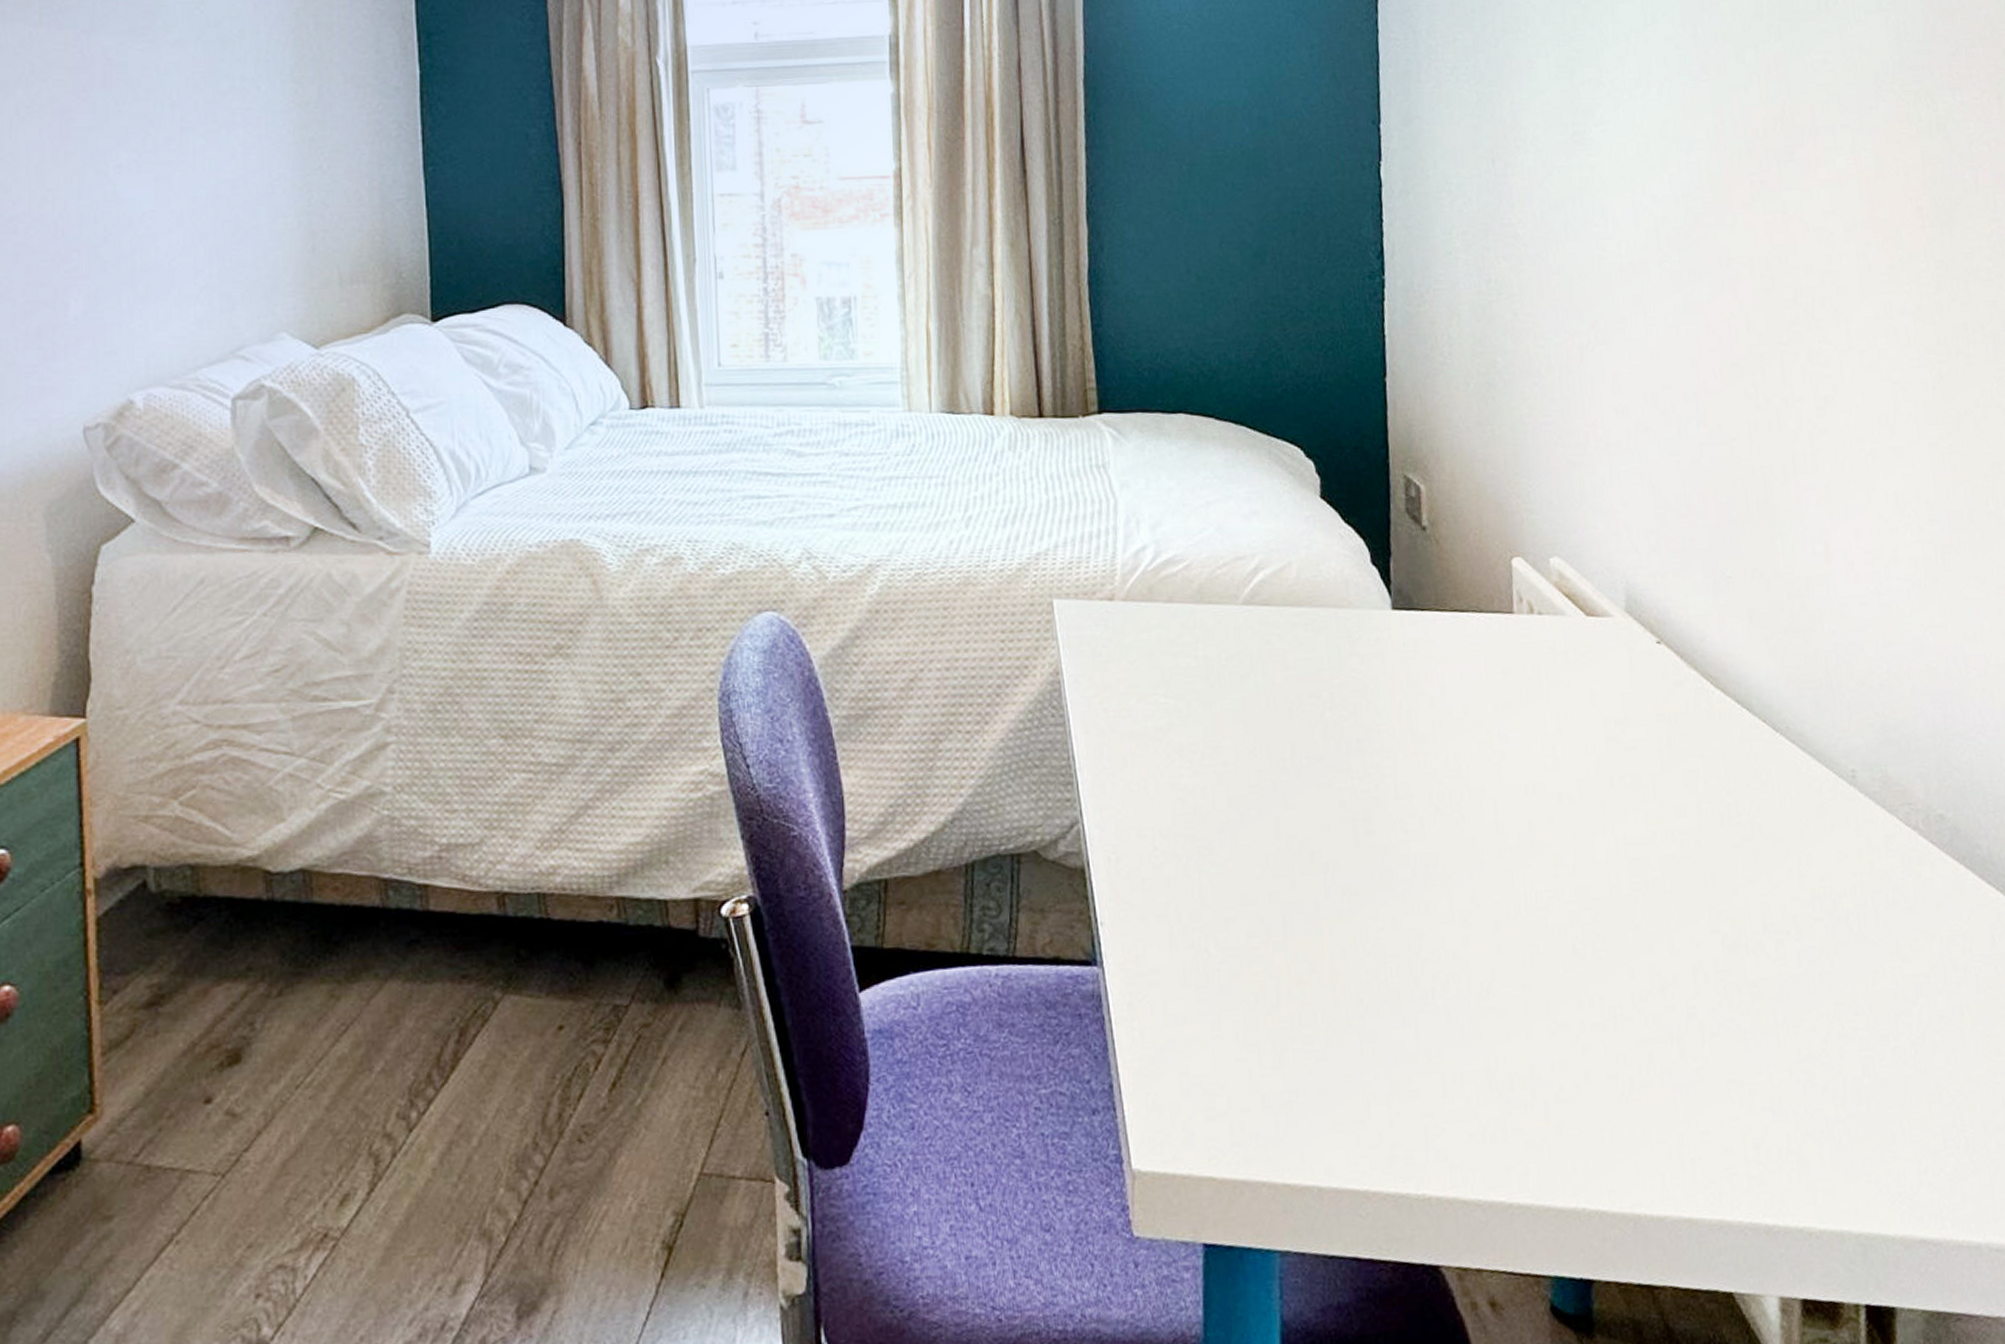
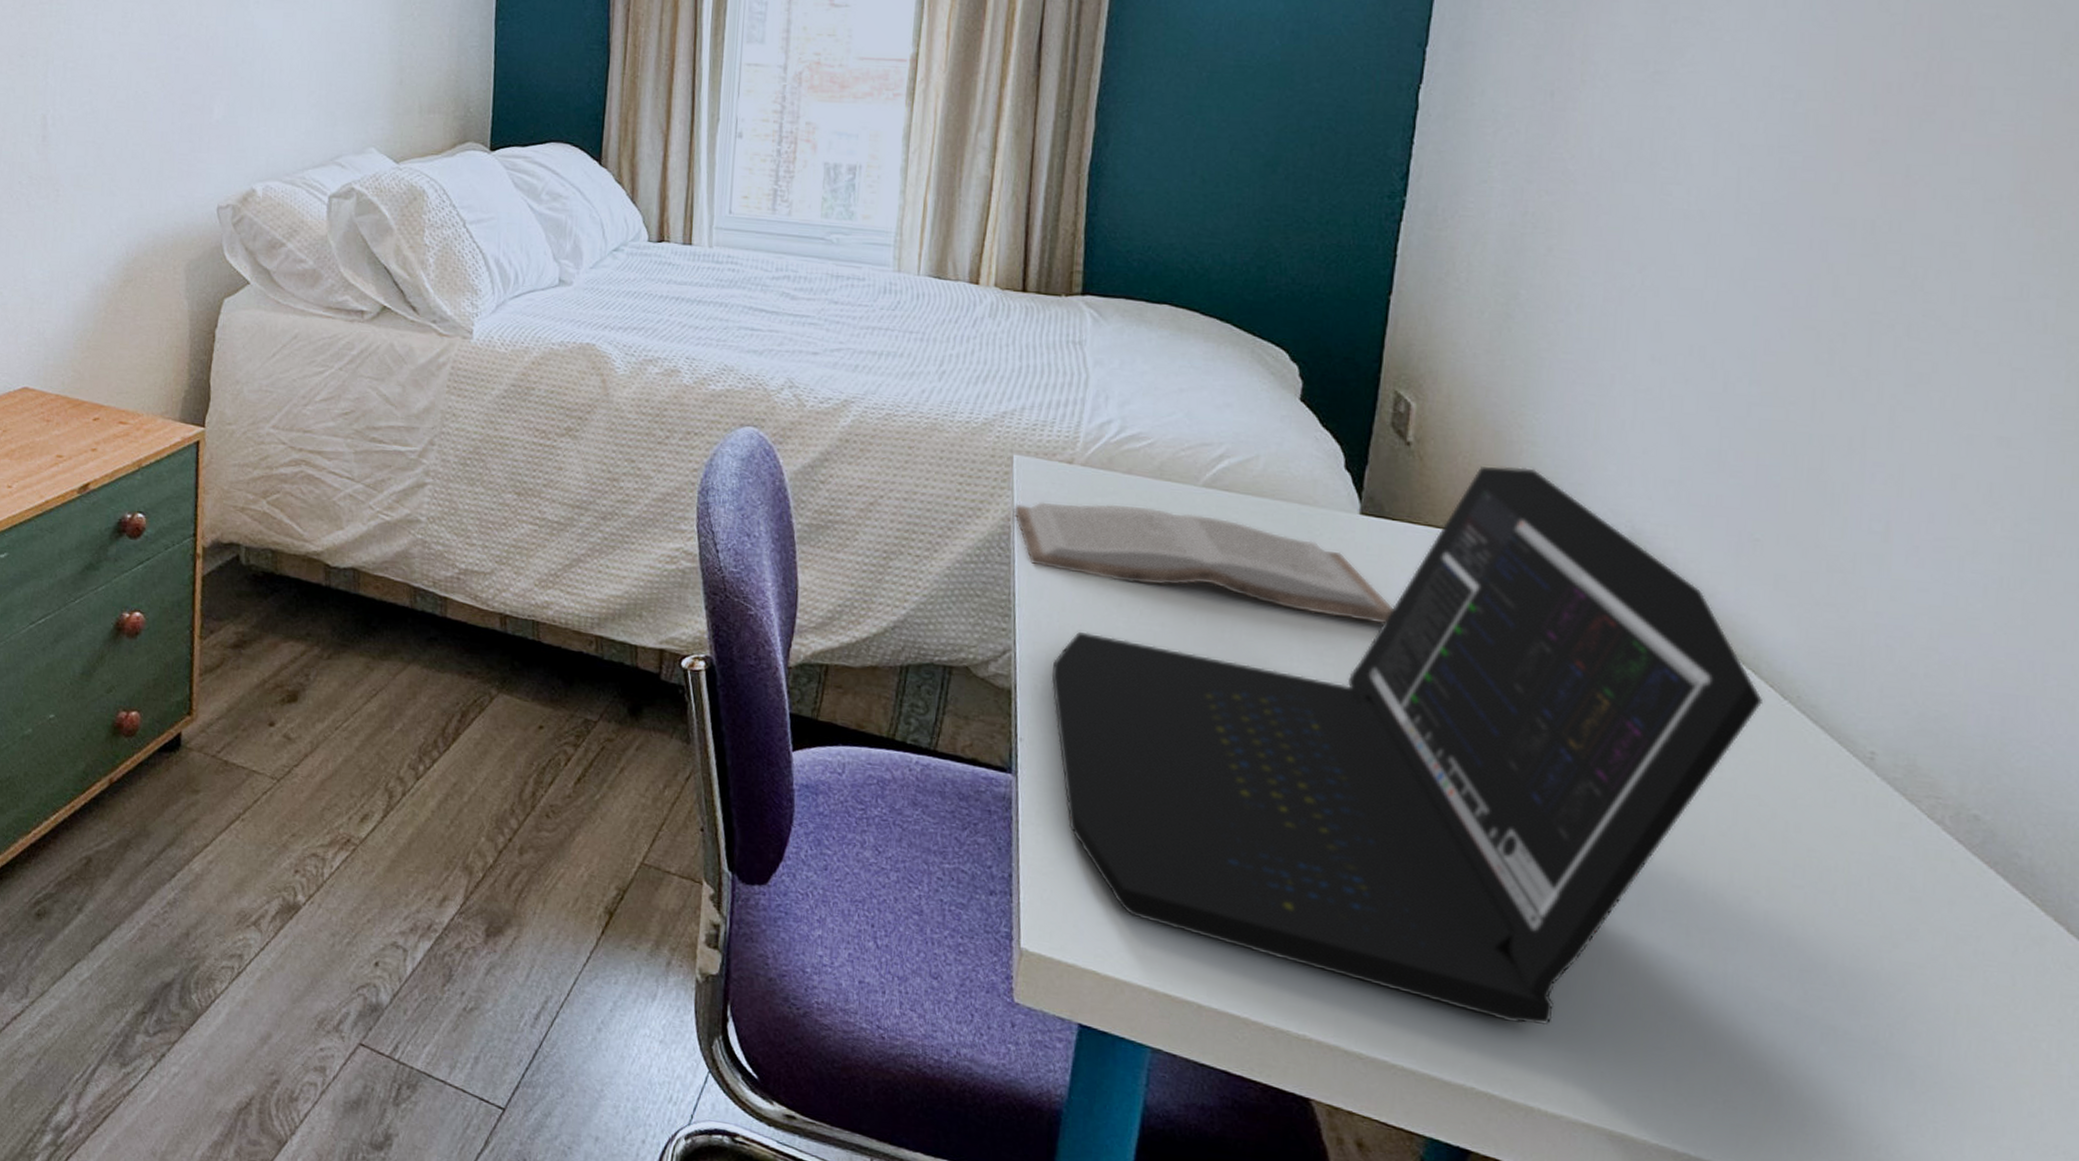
book: none [1061,635,1437,724] -> present [1014,501,1394,624]
laptop: none [1123,536,1761,1128] -> present [1051,466,1764,1026]

